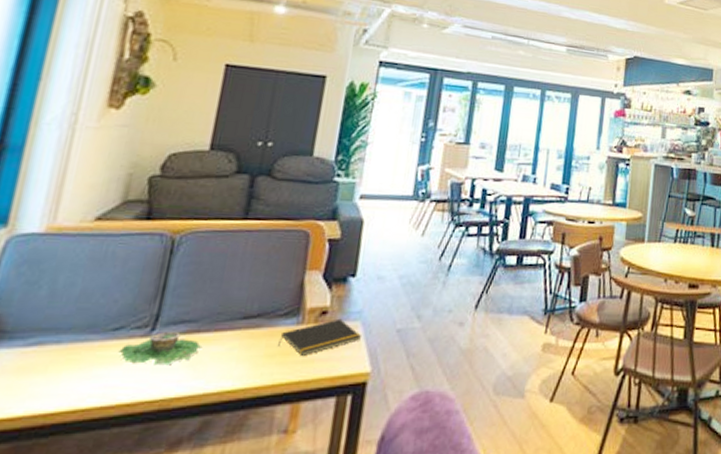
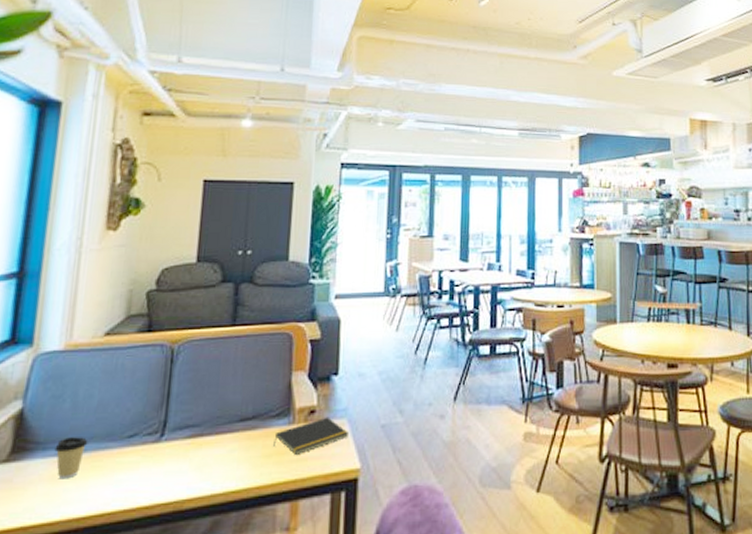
coffee cup: none [23,327,65,372] -> present [54,437,88,479]
succulent planter: present [118,332,203,366] -> none [134,437,207,469]

